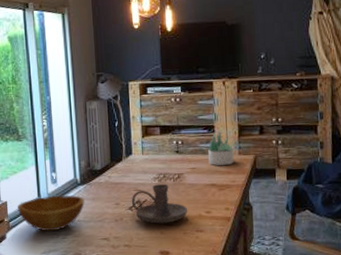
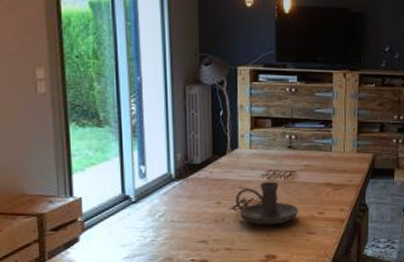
wooden bowl: present [18,195,85,232] -> none [95,192,179,233]
succulent plant: present [208,132,234,166] -> none [324,127,353,164]

